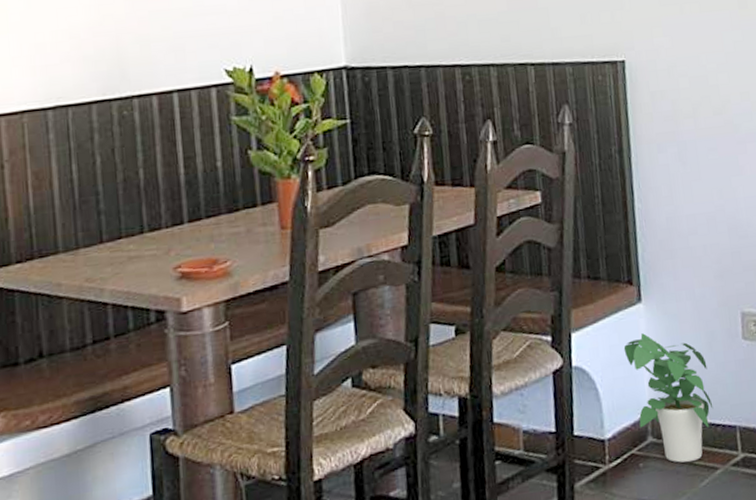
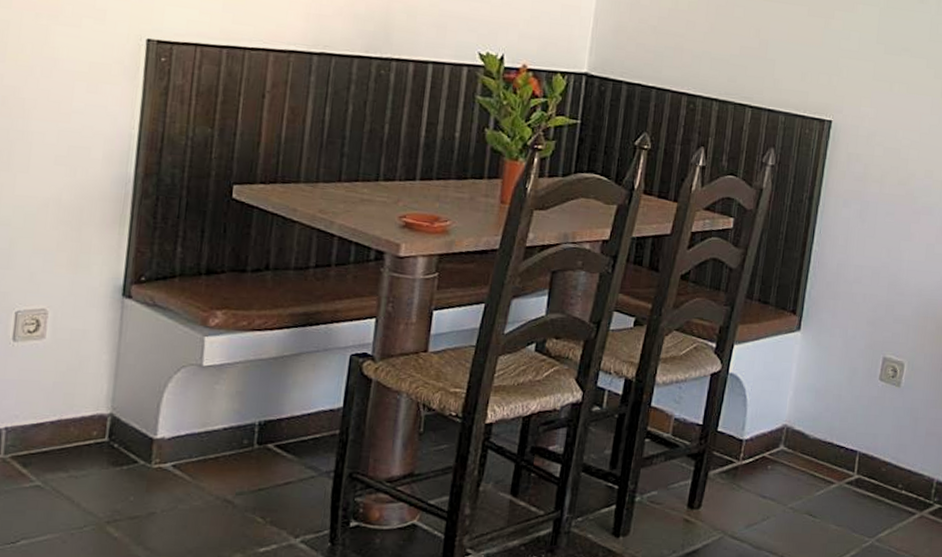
potted plant: present [623,333,714,463] -> none [775,357,844,474]

